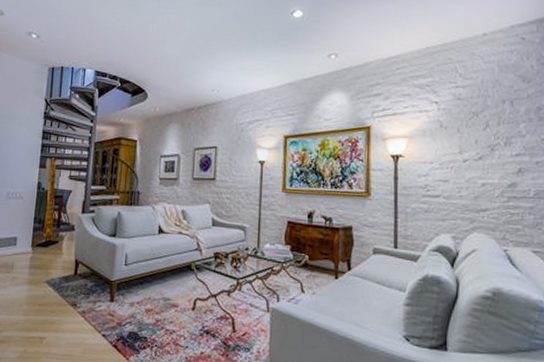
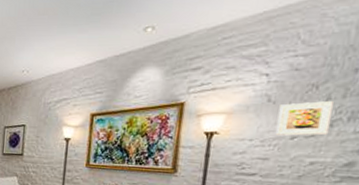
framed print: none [450,127,492,159] -> present [275,100,334,136]

